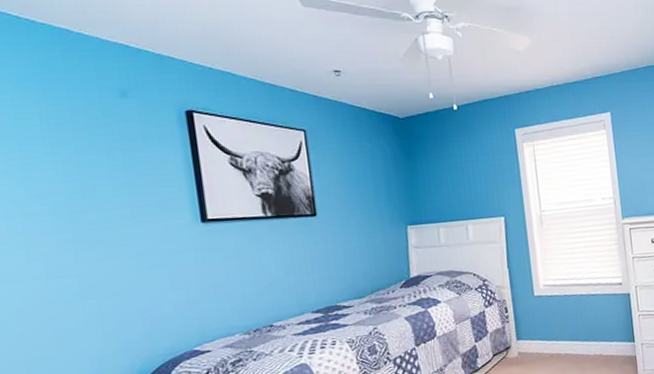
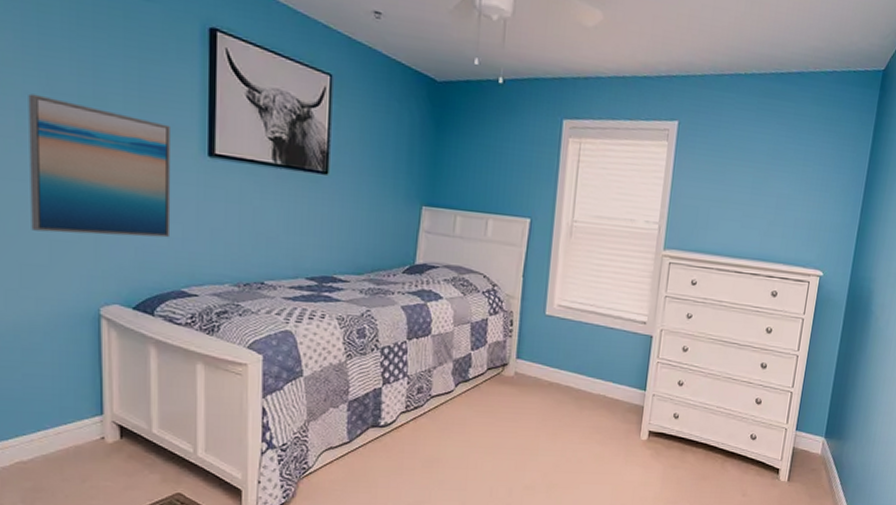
wall art: none [16,199,176,326] -> present [28,93,172,238]

